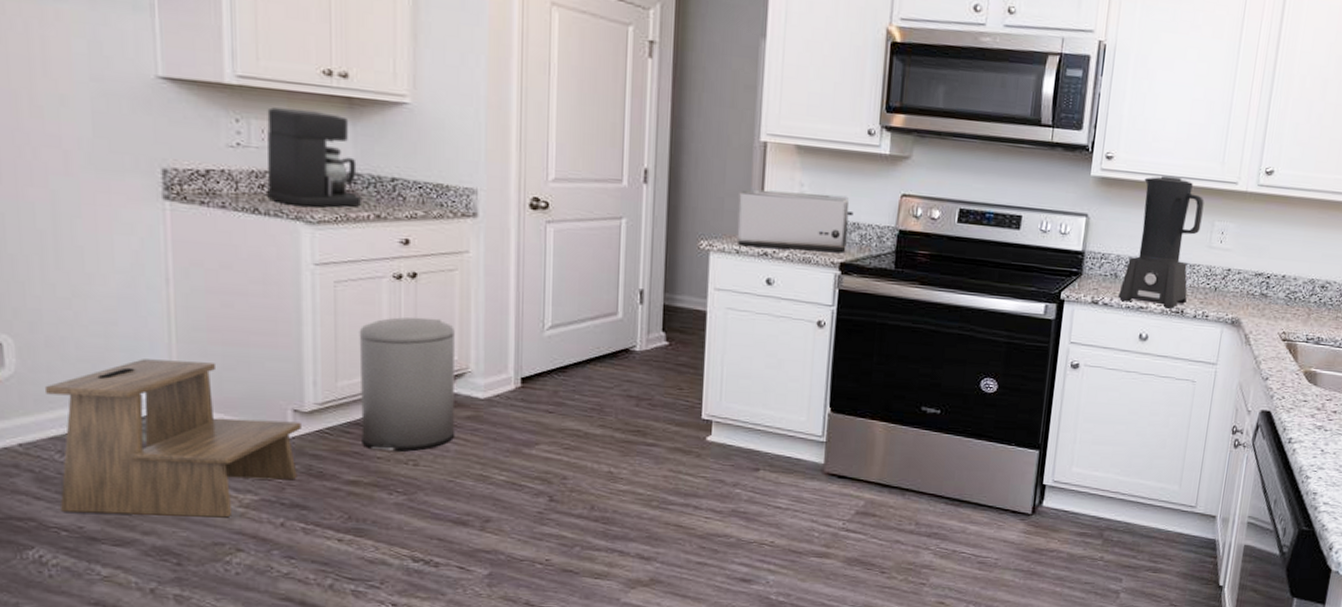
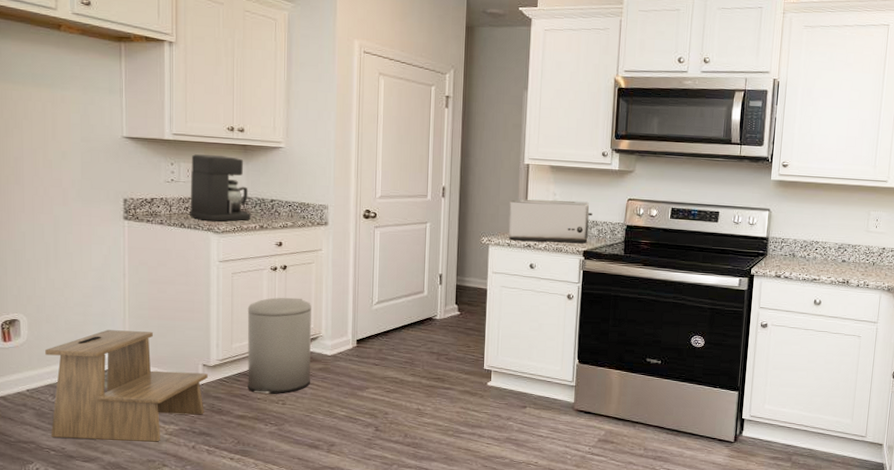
blender: present [1118,176,1205,309] -> none [796,178,861,280]

